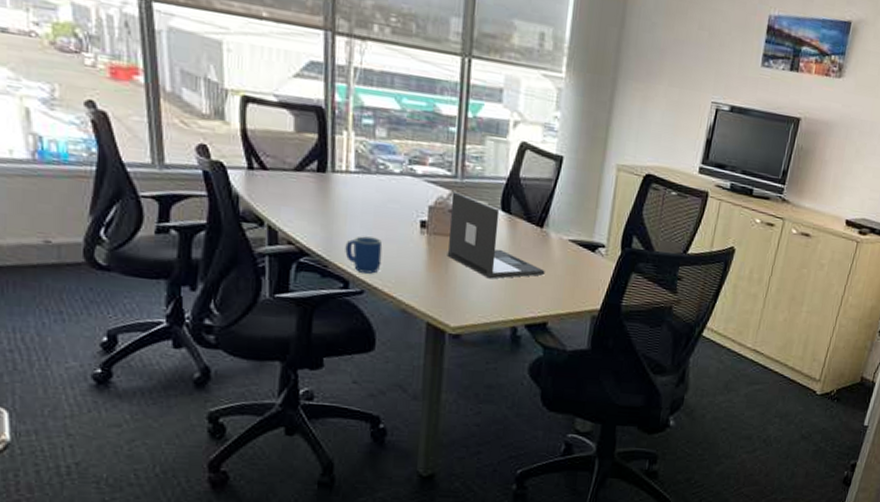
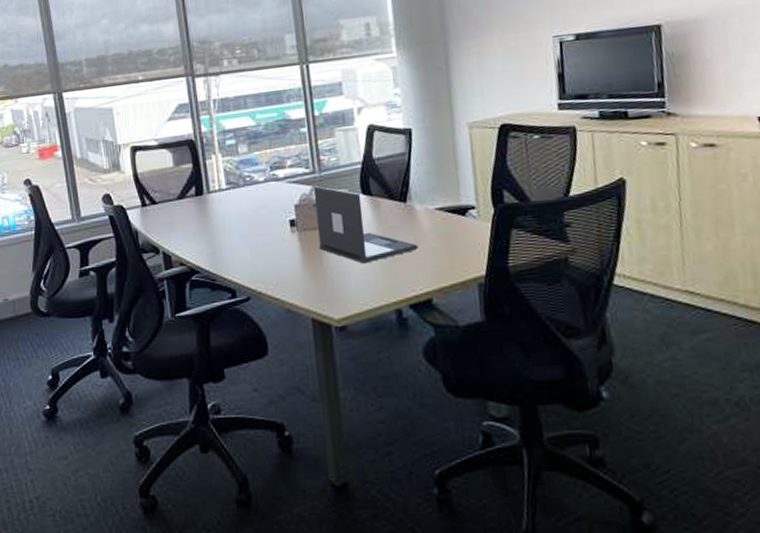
mug: present [345,236,383,274] -> none [228,244,262,280]

